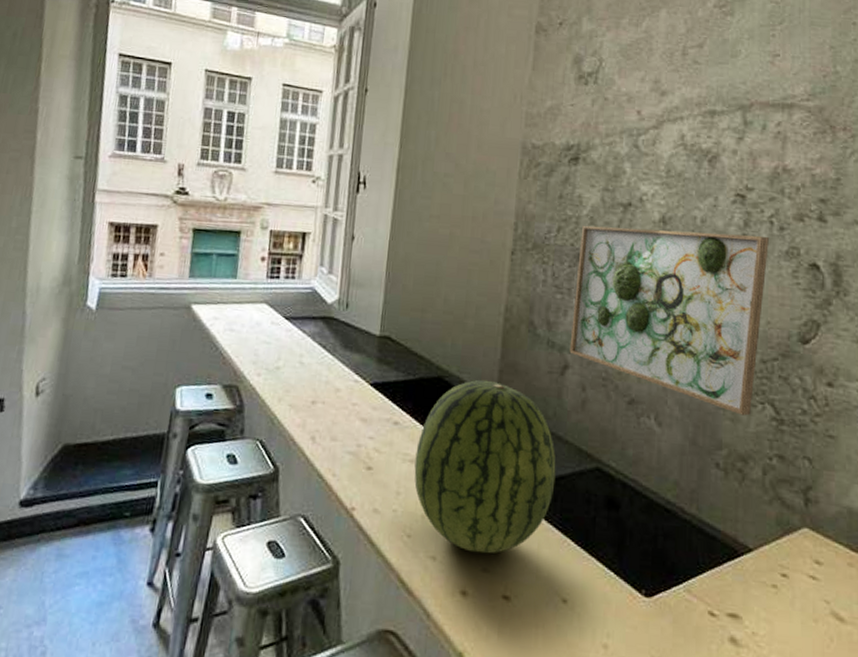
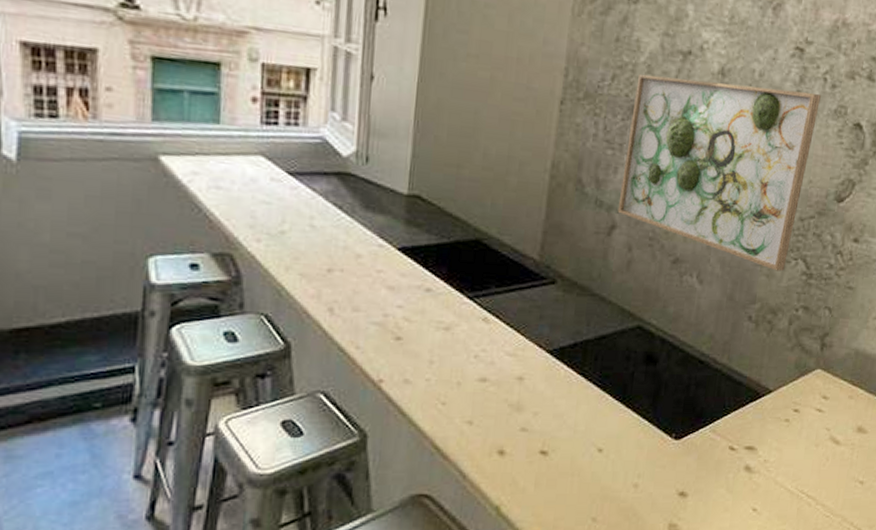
fruit: present [414,379,556,554] -> none [449,241,598,414]

